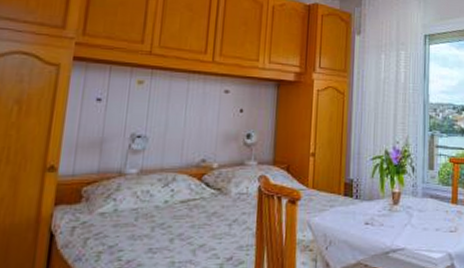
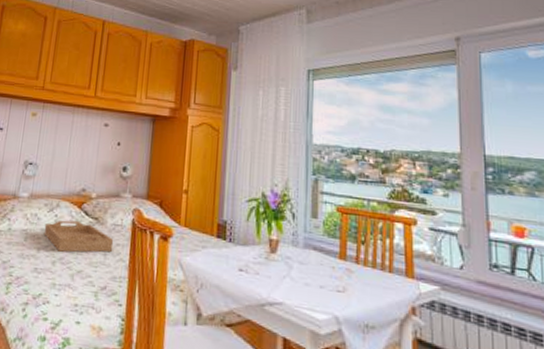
serving tray: none [158,194,239,227] -> present [43,219,114,253]

